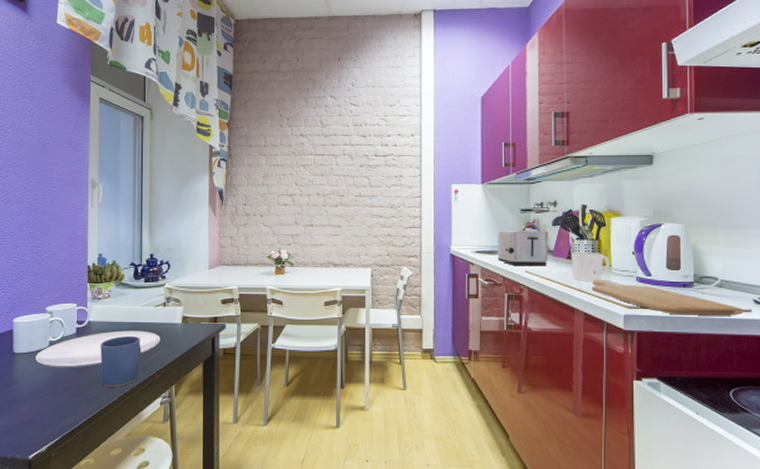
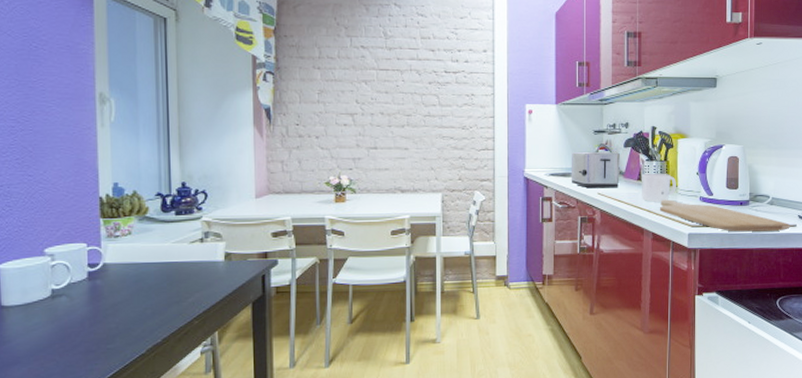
plate: present [35,330,160,367] -> none [33,271,198,321]
mug: present [100,335,141,387] -> none [120,277,175,339]

